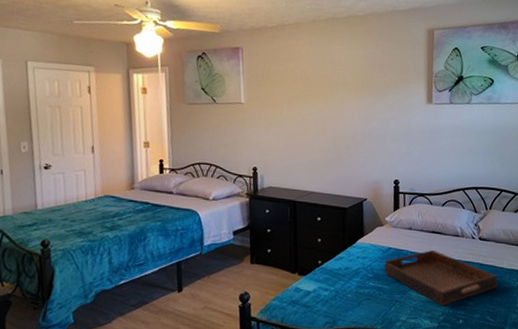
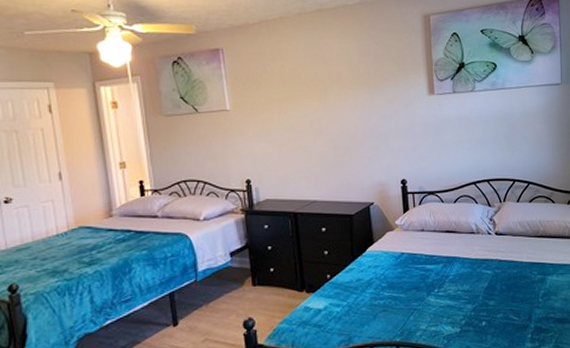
serving tray: present [384,250,498,307] -> none [398,251,518,310]

